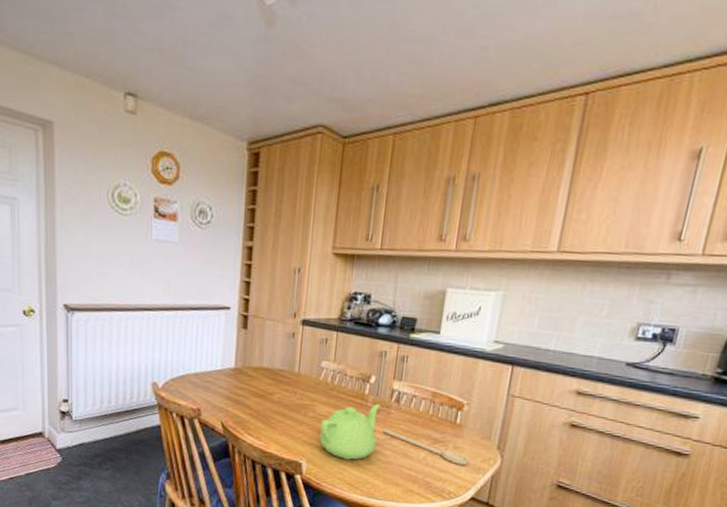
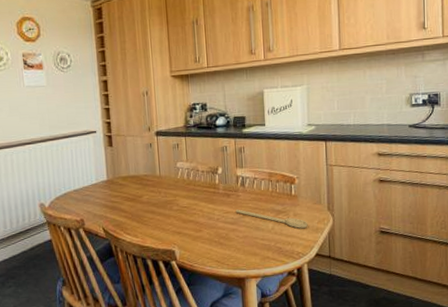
teapot: present [319,403,381,460] -> none [184,189,233,241]

